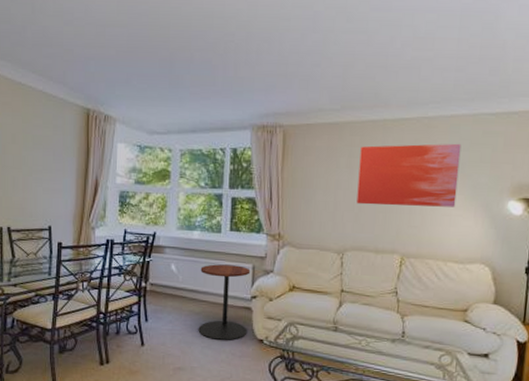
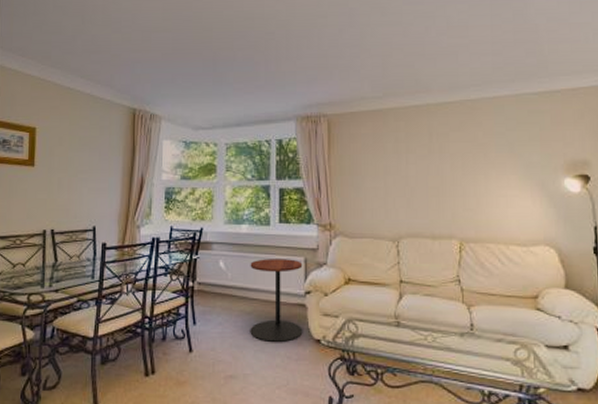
wall art: present [356,143,462,207] -> none [406,123,510,189]

